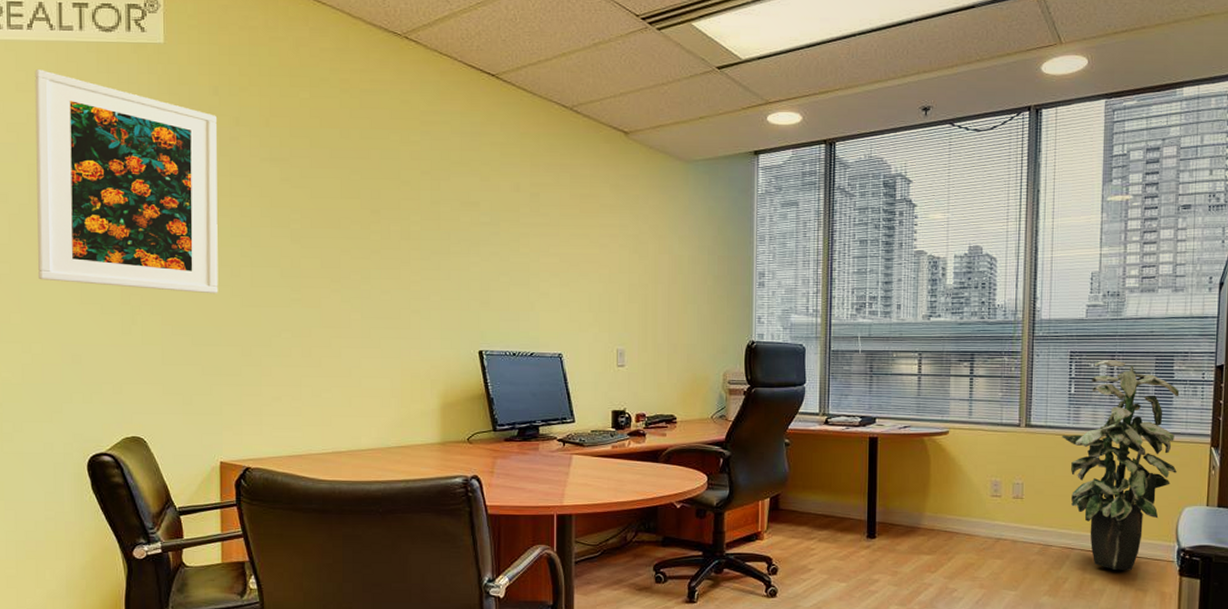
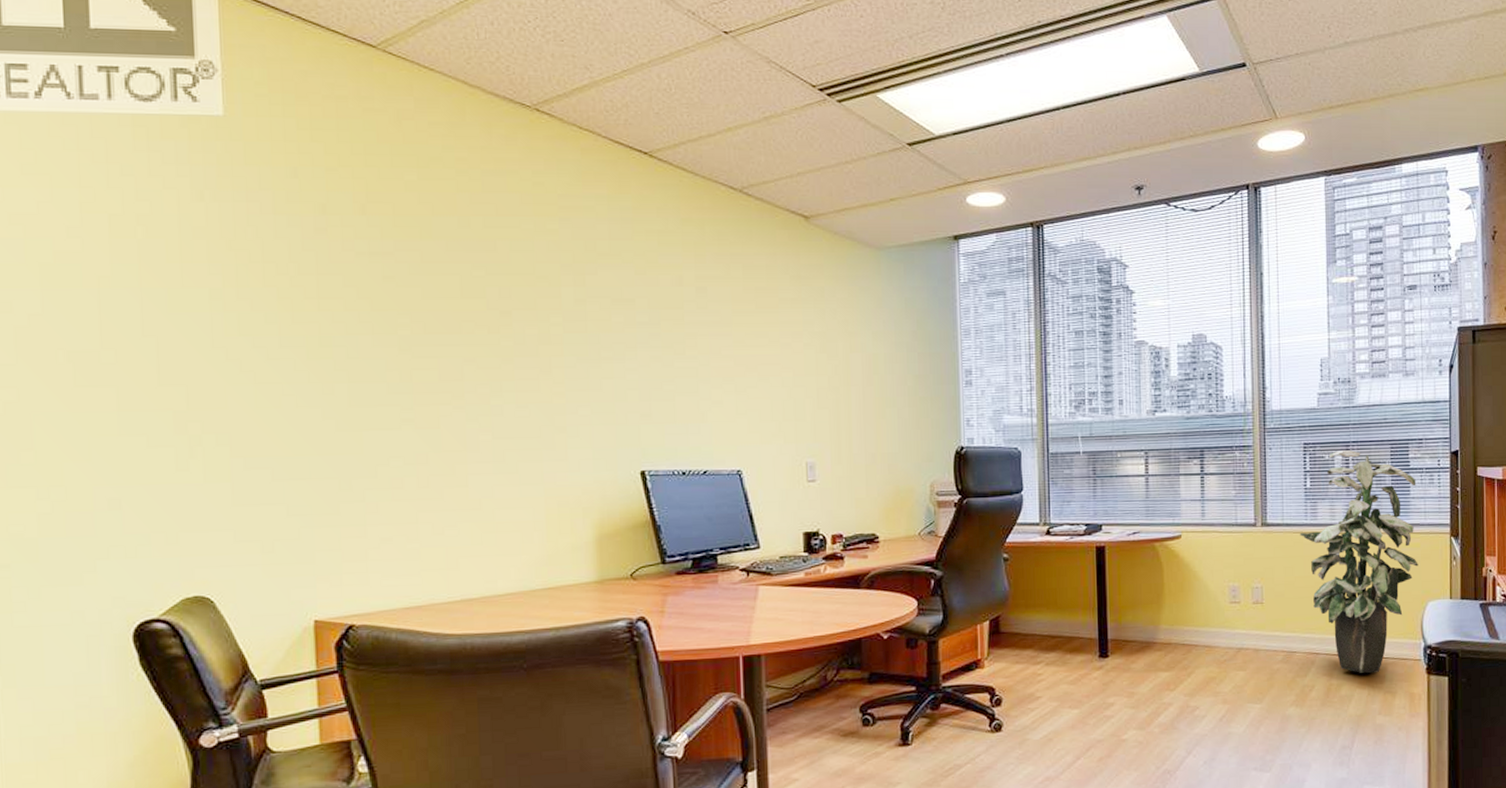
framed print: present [35,68,218,294] -> none [46,146,306,417]

